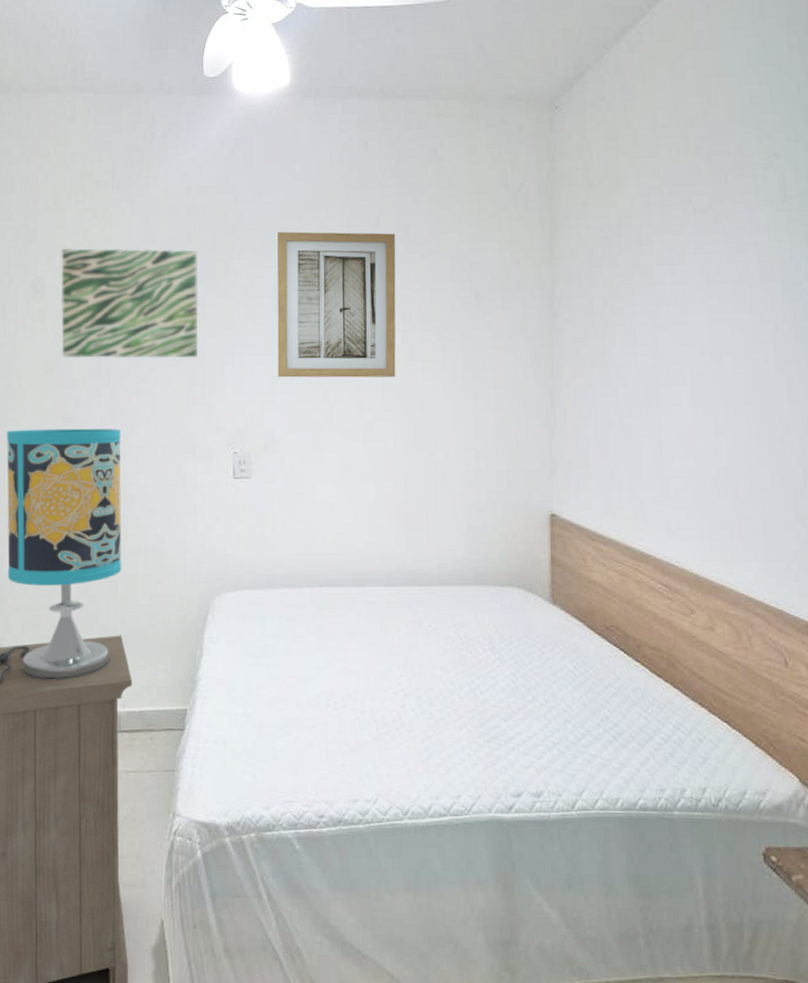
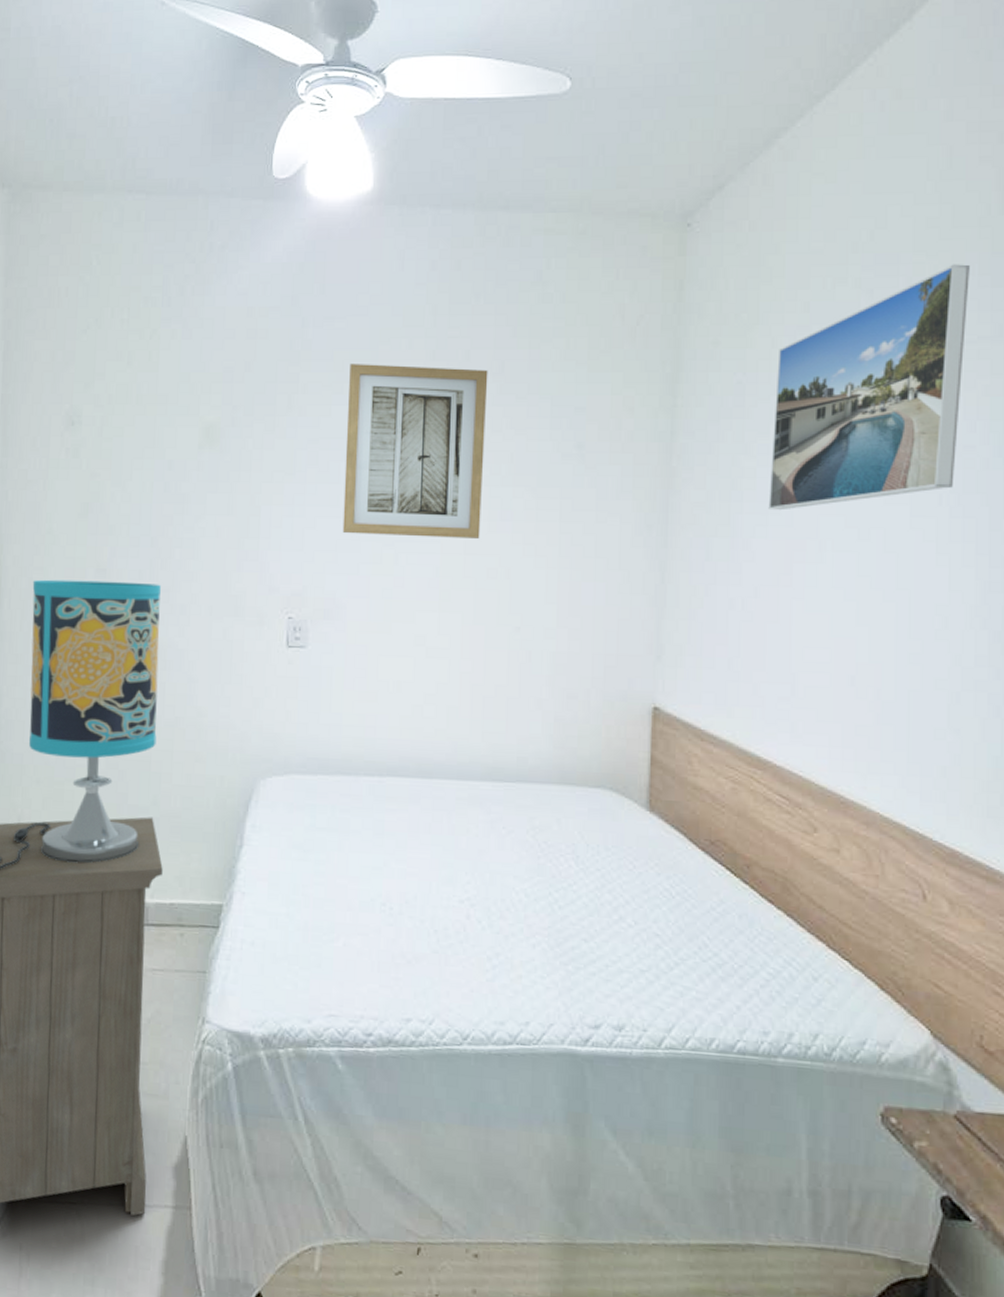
wall art: present [61,248,199,359] -> none [97,374,257,507]
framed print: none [636,133,788,343] -> present [768,264,970,511]

